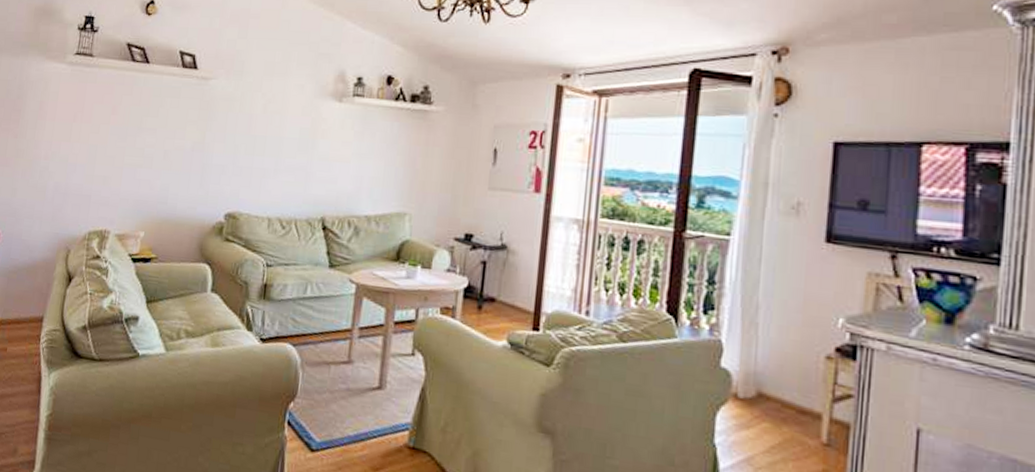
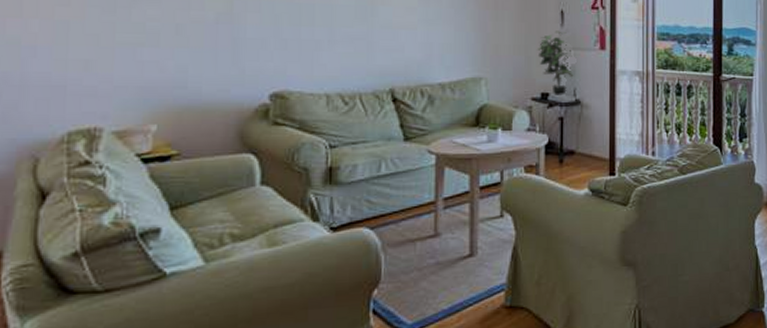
potted plant: none [465,169,502,238] -> present [537,30,574,95]

